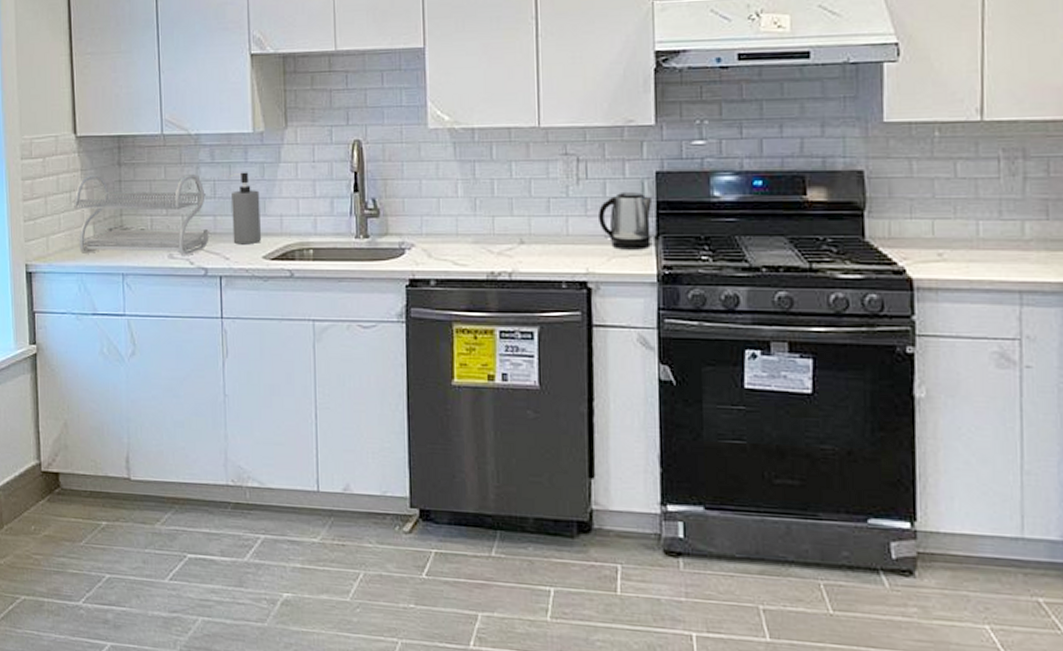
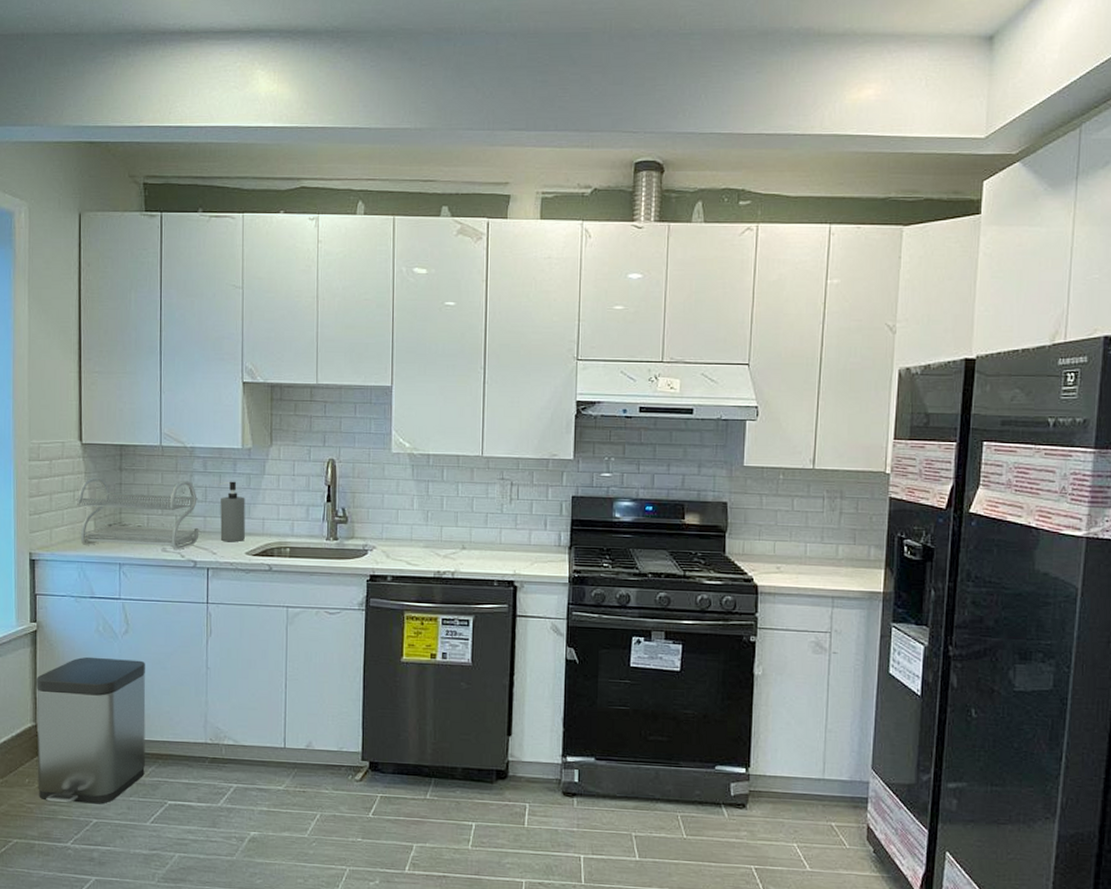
pedal bin: none [38,383,160,557] -> present [36,656,146,804]
kettle: present [599,191,653,251] -> none [526,510,569,558]

